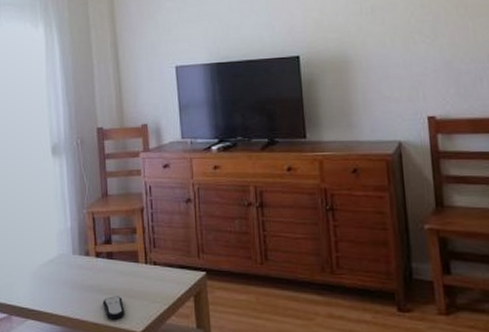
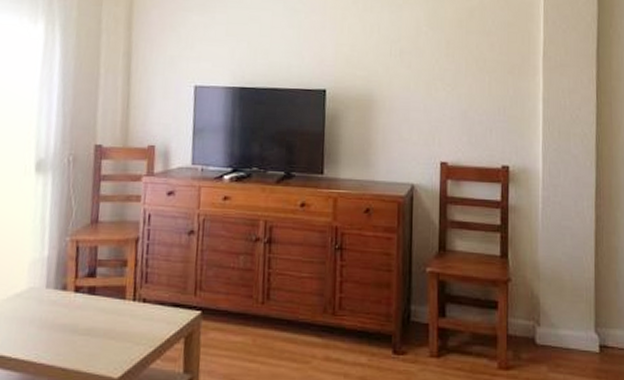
remote control: present [102,296,125,320] -> none [75,337,103,364]

